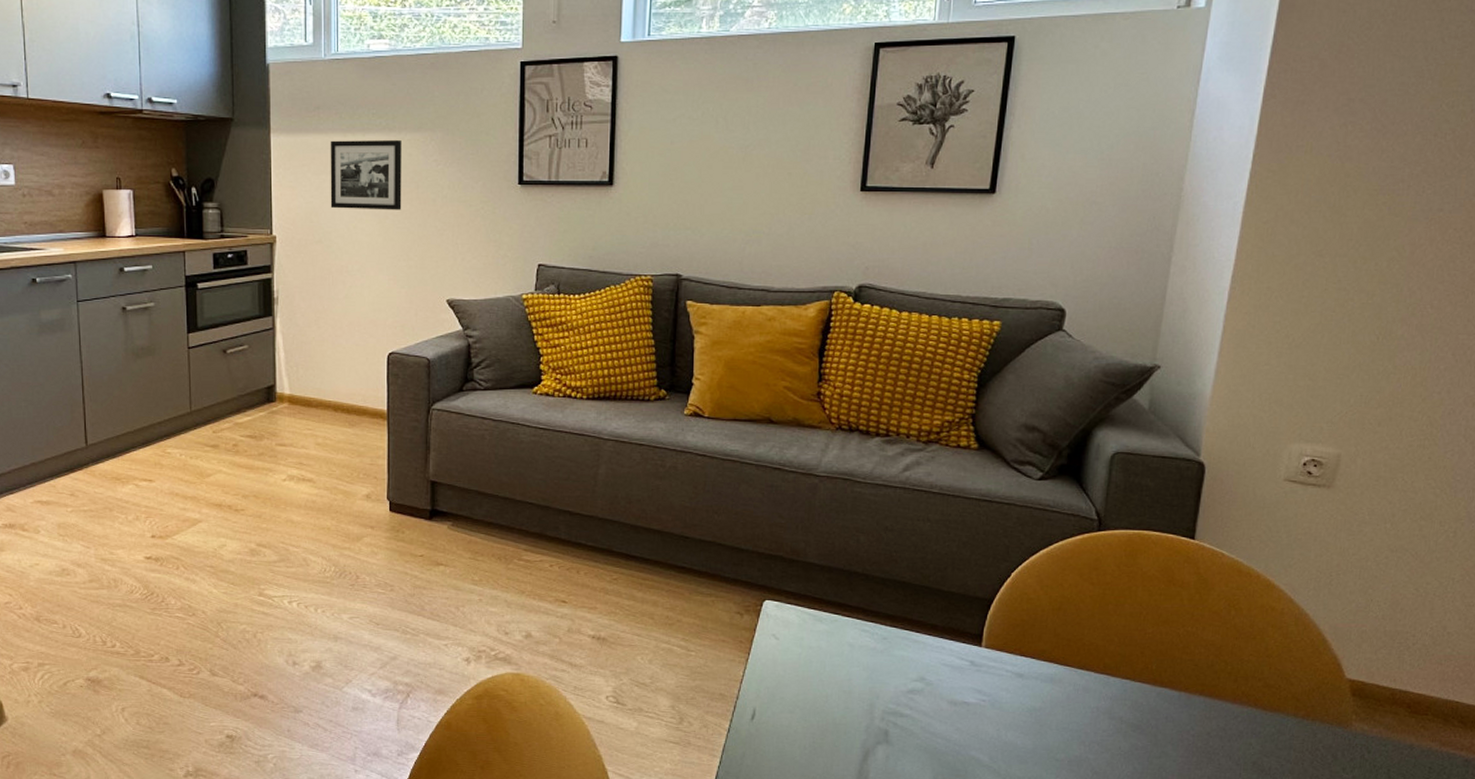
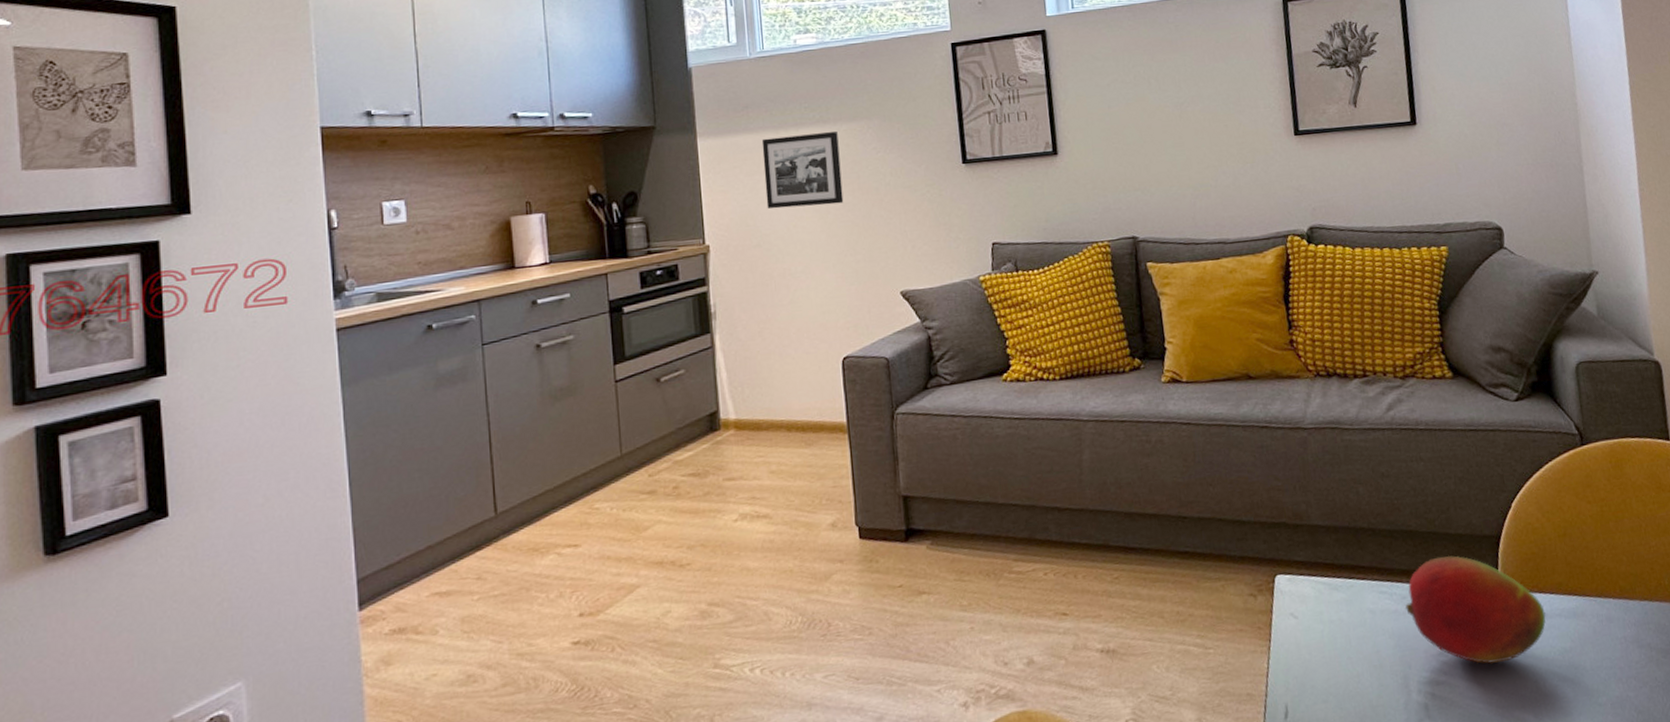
fruit: none [884,609,1022,709] -> present [1405,555,1546,664]

